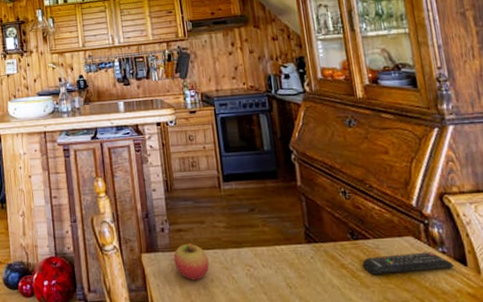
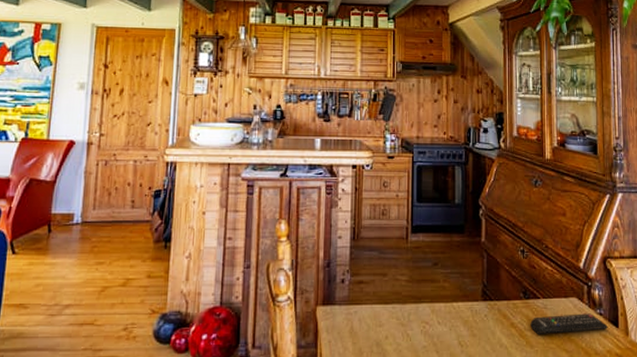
fruit: present [173,243,209,280] -> none [350,297,386,337]

